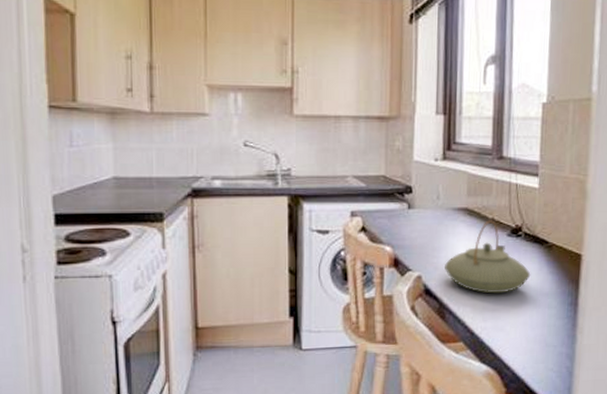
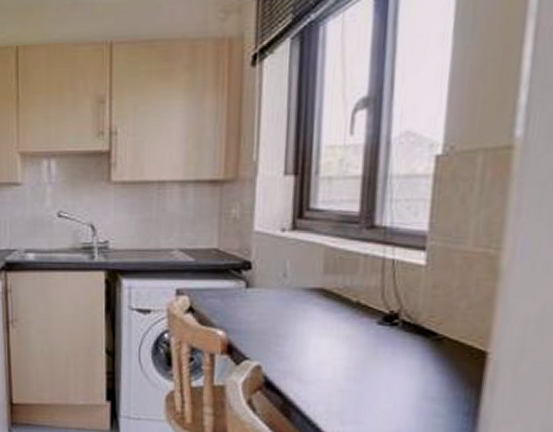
teapot: present [445,220,531,294] -> none [291,304,410,393]

